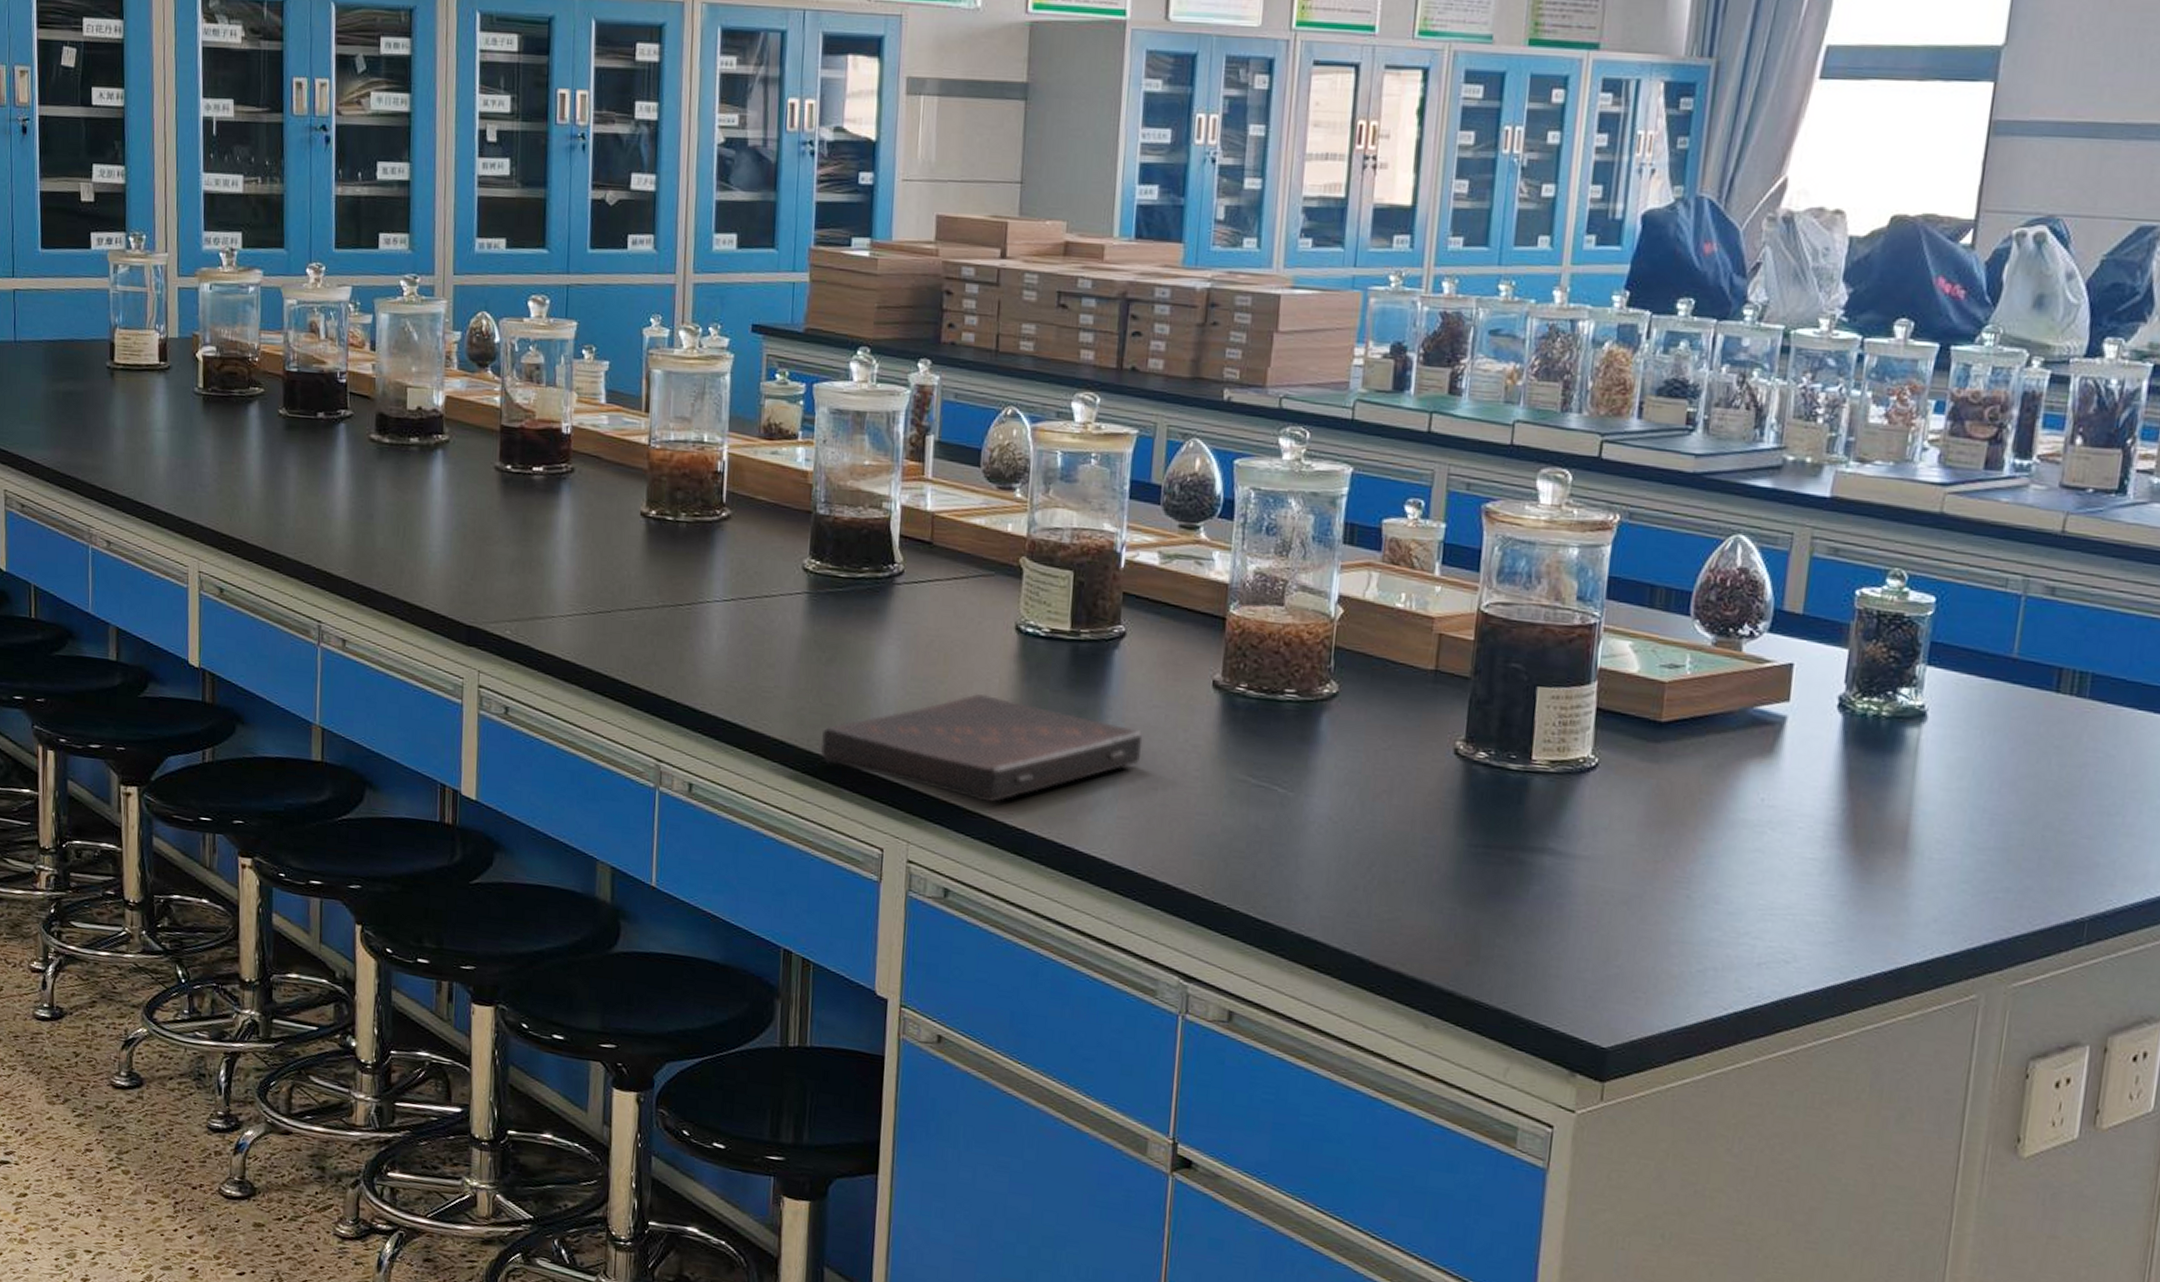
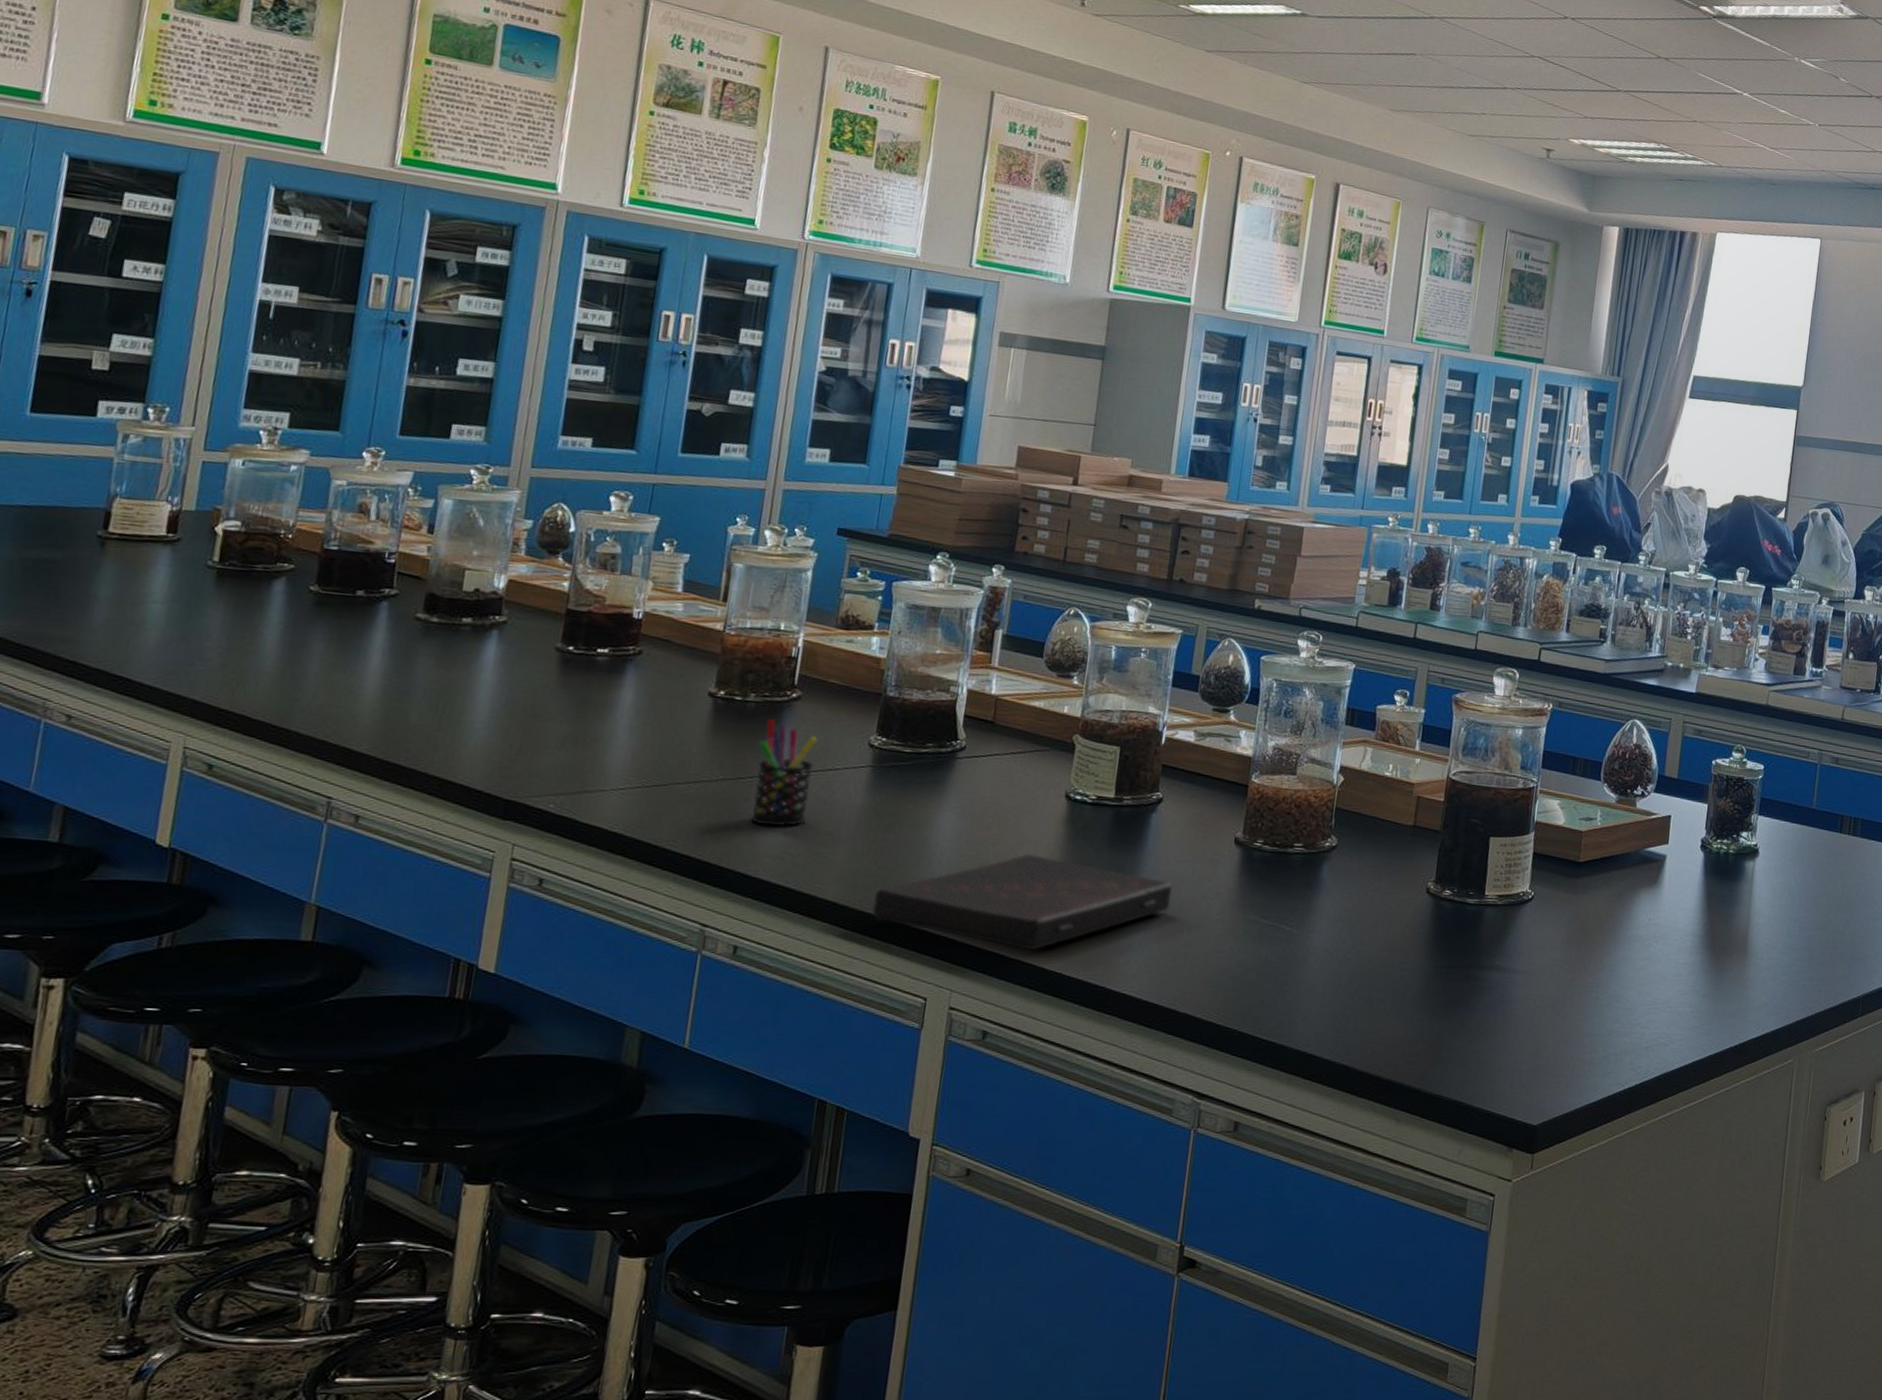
pen holder: none [692,540,752,658] -> present [750,718,818,827]

